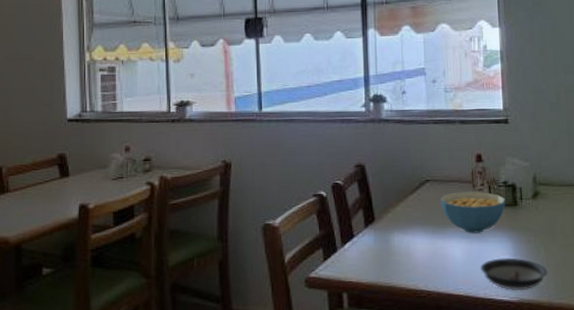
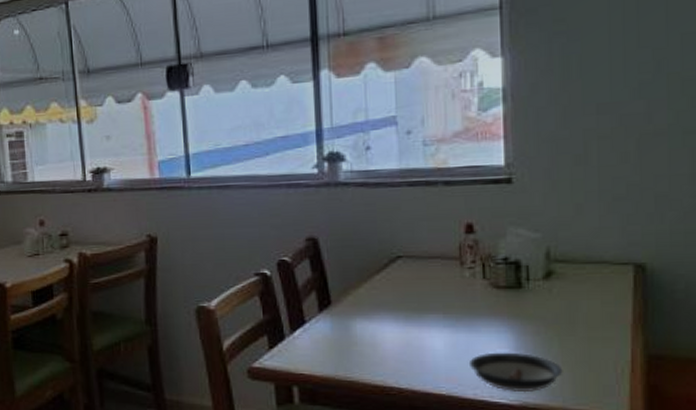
cereal bowl: present [440,191,506,234] -> none [416,270,506,322]

